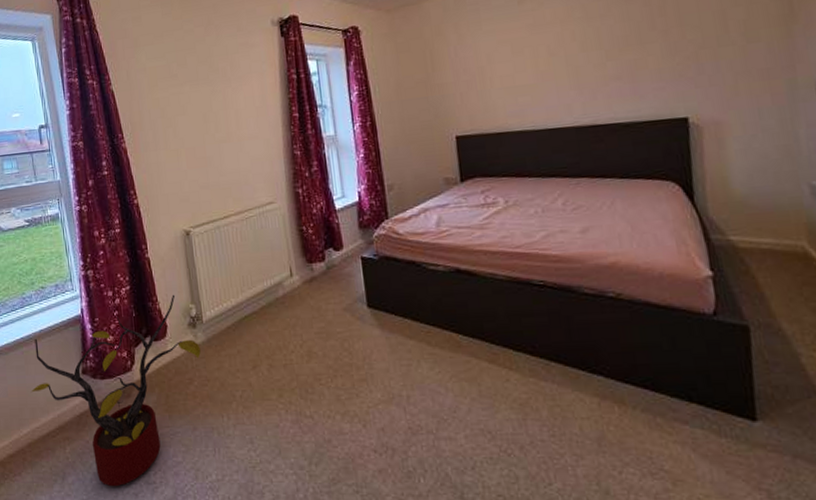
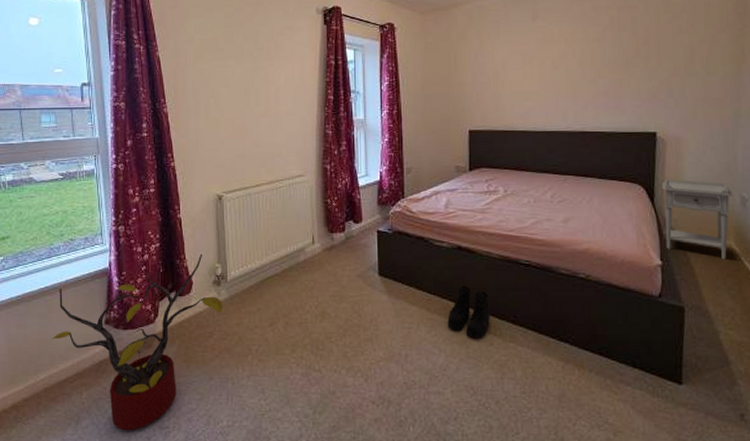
boots: none [452,313,503,374] -> present [447,285,490,338]
nightstand: none [702,171,799,265] -> present [662,179,733,260]

